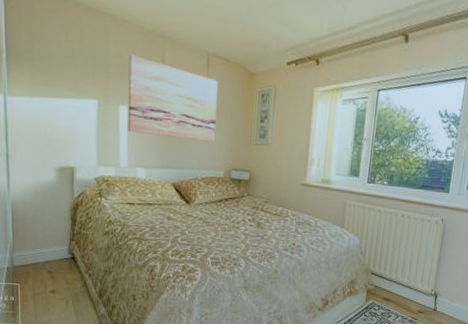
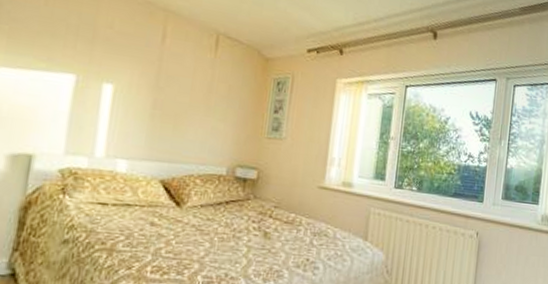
wall art: present [127,54,218,142] -> none [110,25,227,132]

